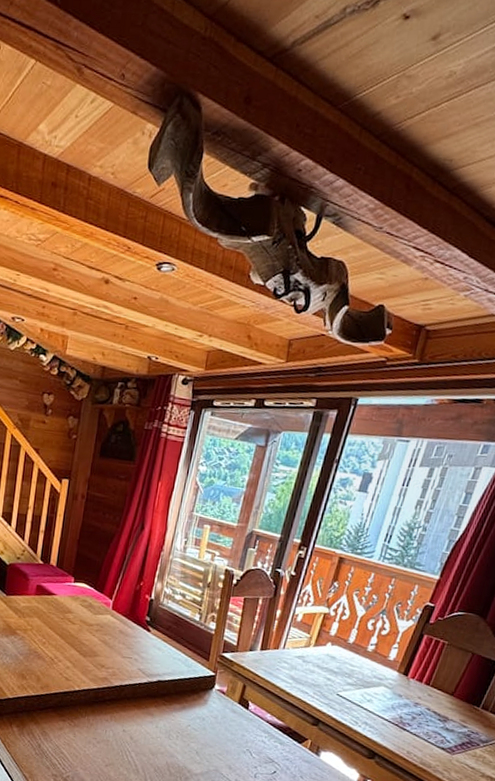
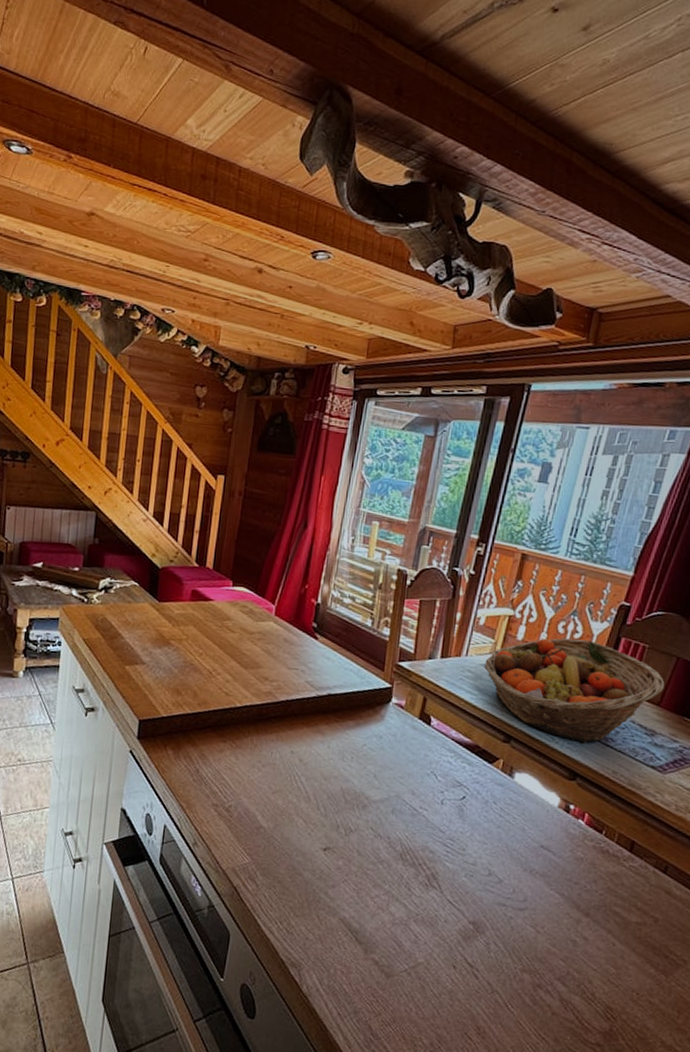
fruit basket: none [299,634,460,728] -> present [484,638,665,744]

